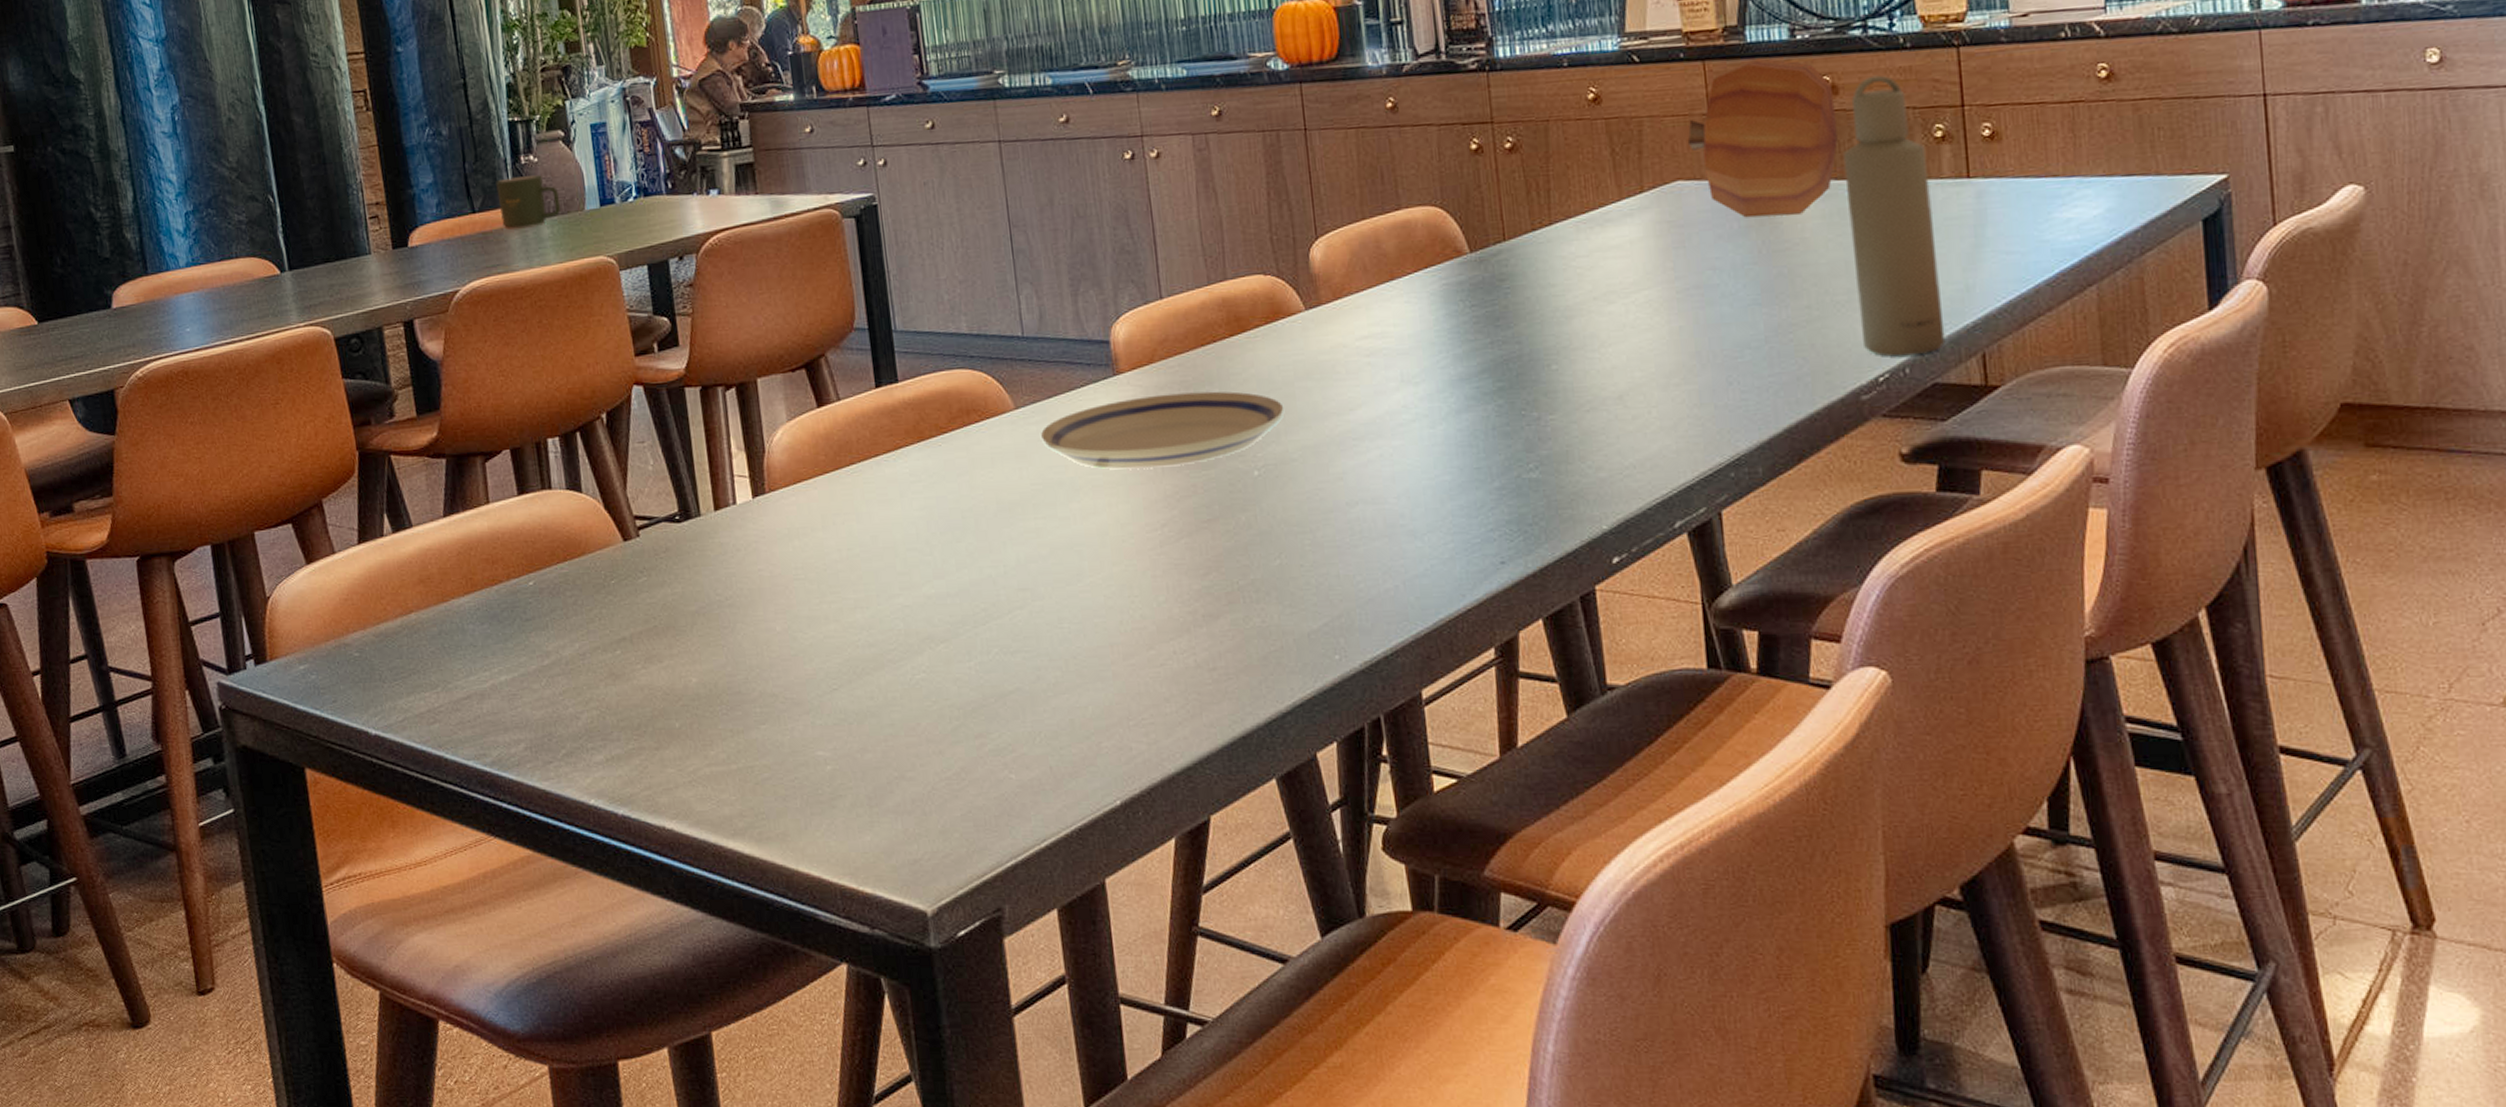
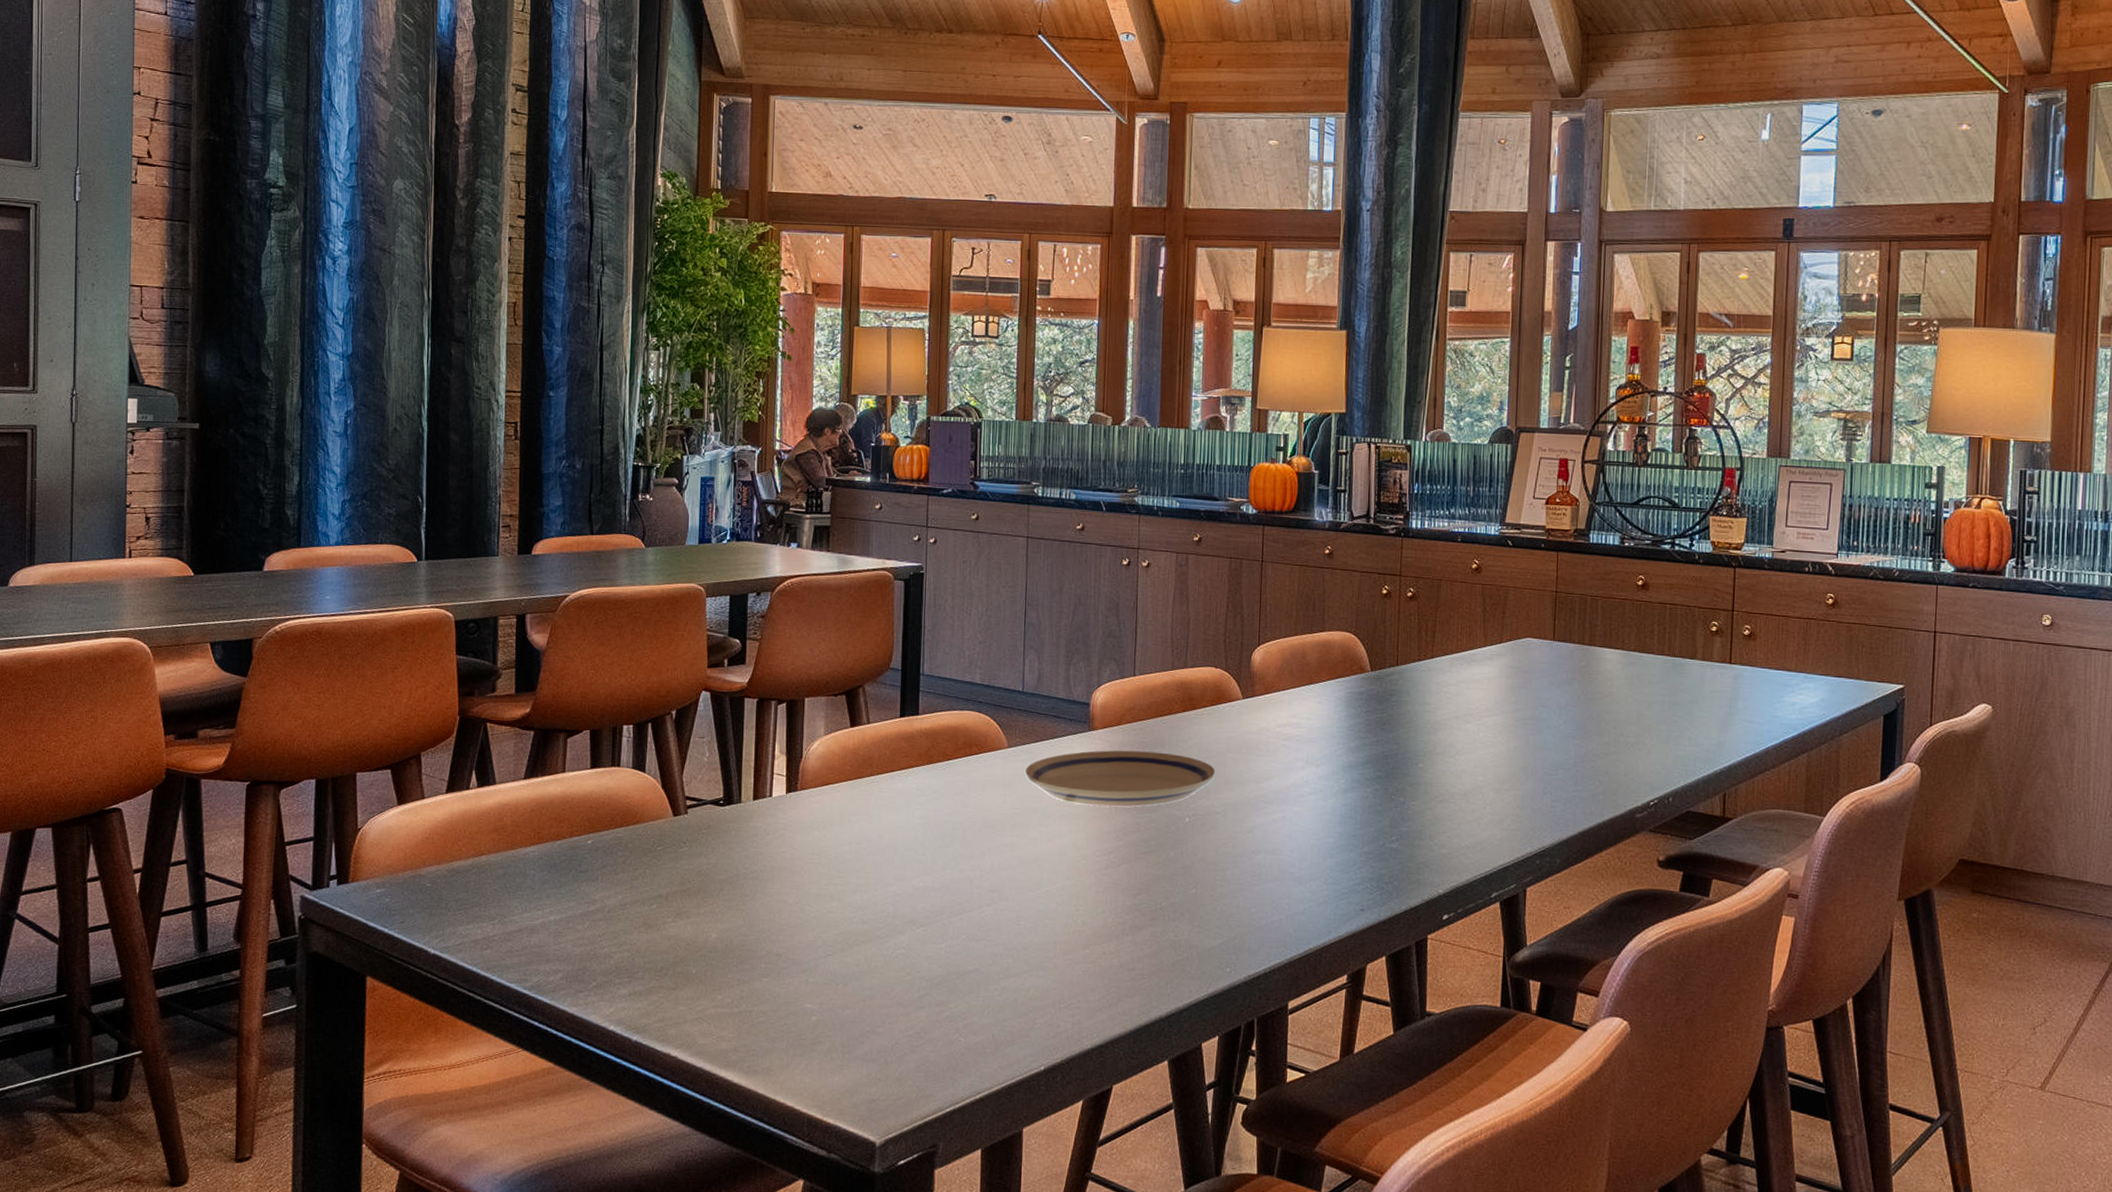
mug: present [496,175,561,231] -> none [614,510,666,554]
decorative pumpkin: present [1687,58,1838,218] -> none [1538,556,1645,674]
bottle: present [1842,75,1946,357] -> none [1642,580,1704,789]

